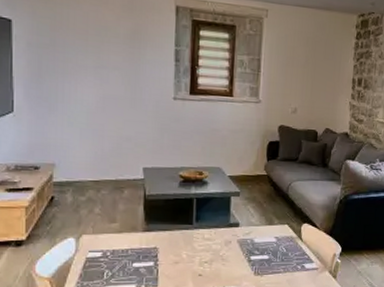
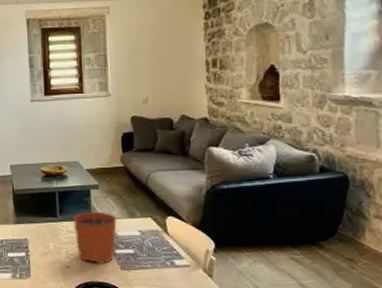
plant pot: none [210,204,255,271] -> present [74,197,117,265]

